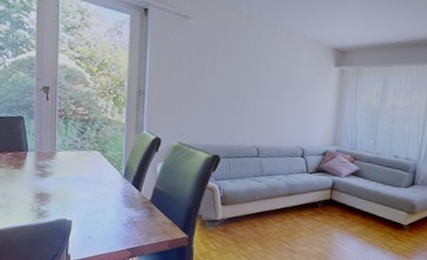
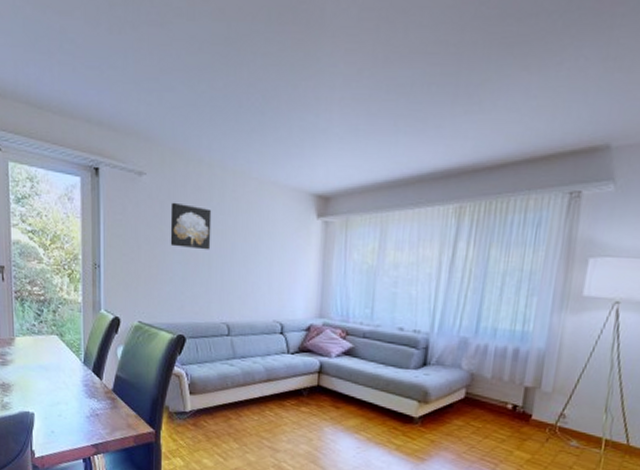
wall art: none [210,43,248,86] -> present [170,202,212,250]

